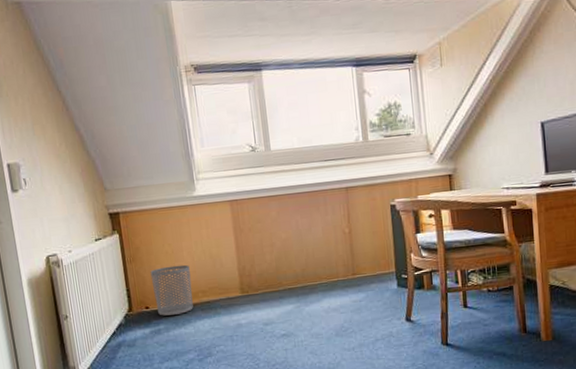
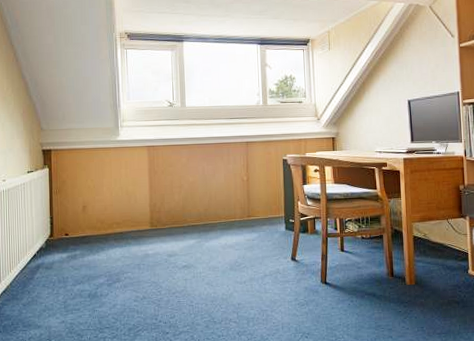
waste bin: present [150,264,193,316] -> none [73,198,108,243]

